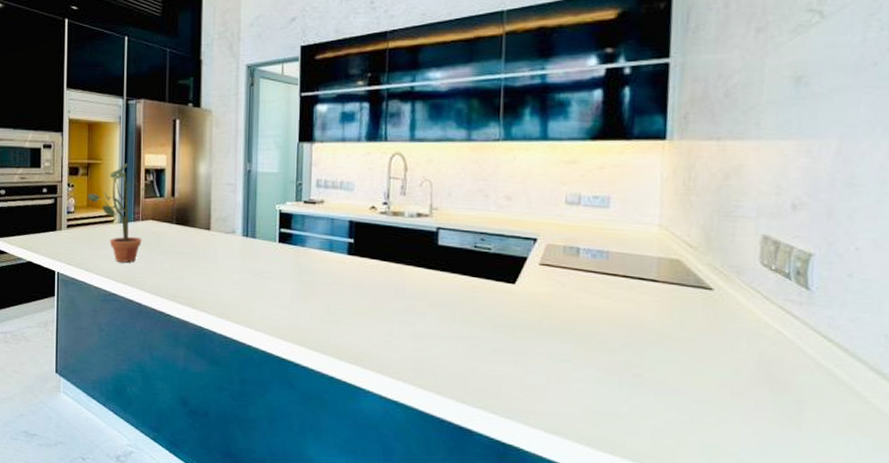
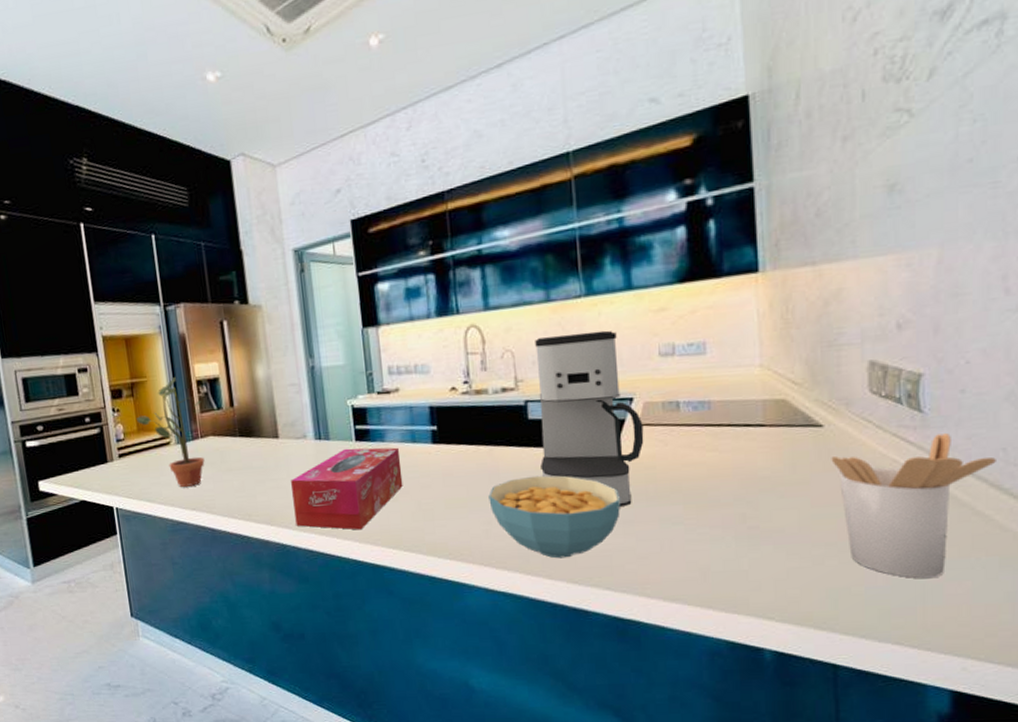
tissue box: none [215,248,317,324] -> present [291,447,403,530]
cereal bowl: none [393,297,514,378] -> present [488,475,620,559]
coffee maker: none [444,172,544,338] -> present [535,330,644,506]
utensil holder: none [717,312,878,450] -> present [831,432,996,579]

